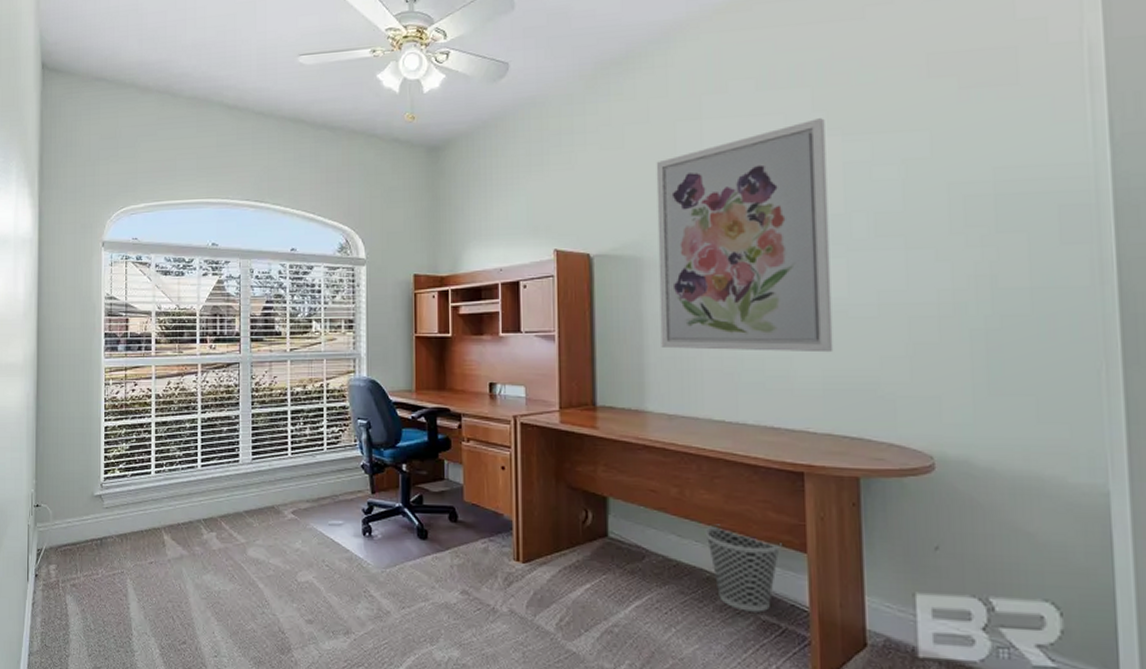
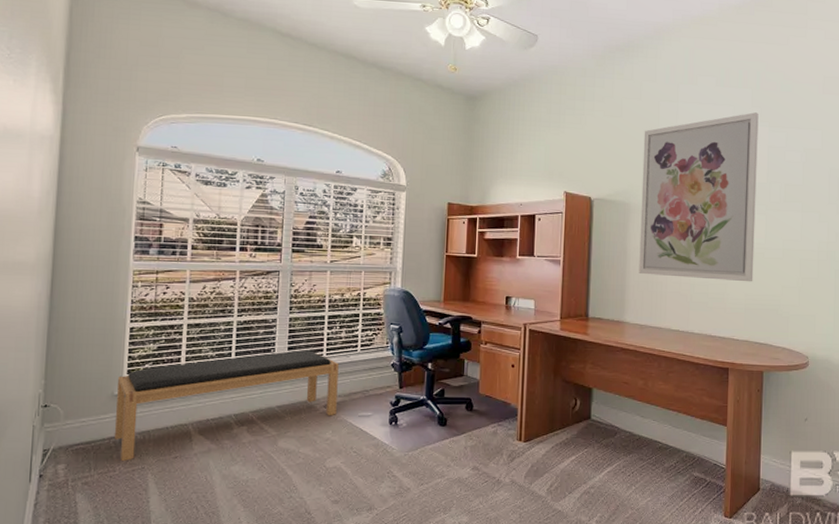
bench: none [95,449,305,565] -> present [114,350,339,462]
wastebasket: present [705,524,782,613] -> none [660,407,711,471]

